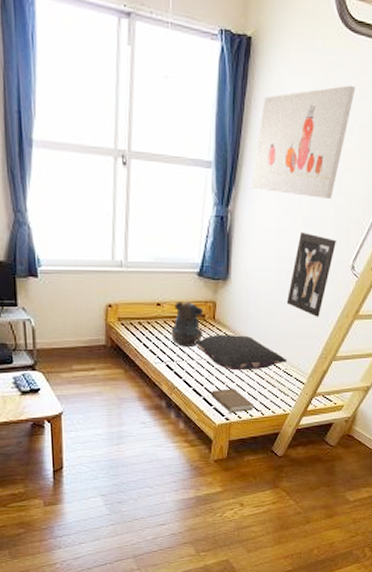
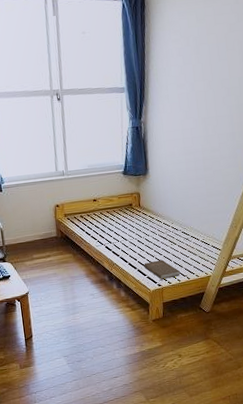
teddy bear: present [171,300,204,348] -> none [106,194,132,232]
pillow: present [196,334,288,371] -> none [127,216,204,245]
wall art: present [251,85,356,200] -> none [157,13,232,103]
wall art: present [286,232,336,317] -> none [196,129,232,195]

